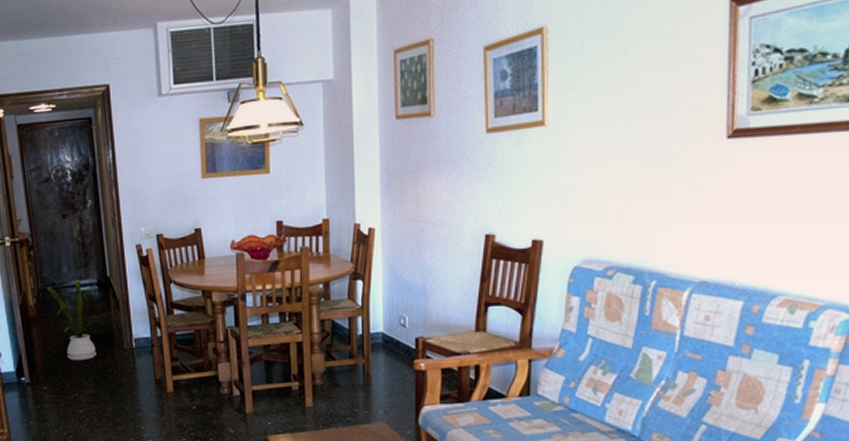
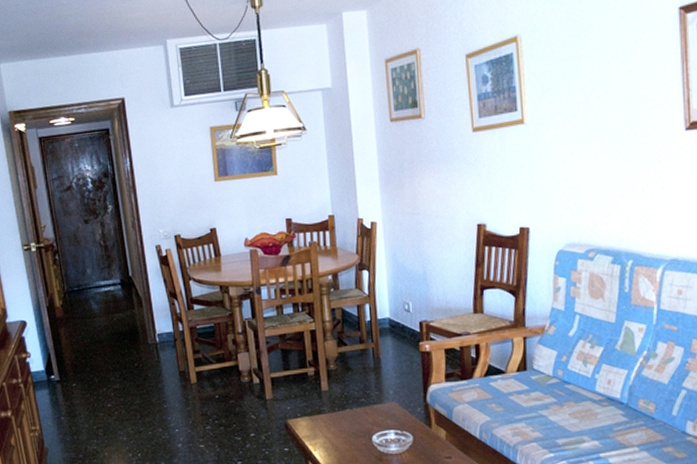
house plant: present [40,274,103,361] -> none [66,276,127,358]

